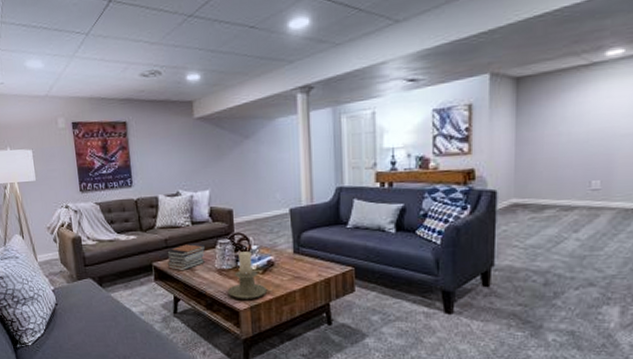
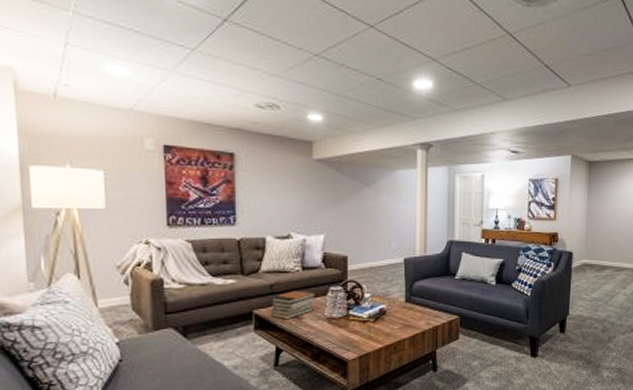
candle holder: present [227,251,268,299] -> none [336,299,378,349]

